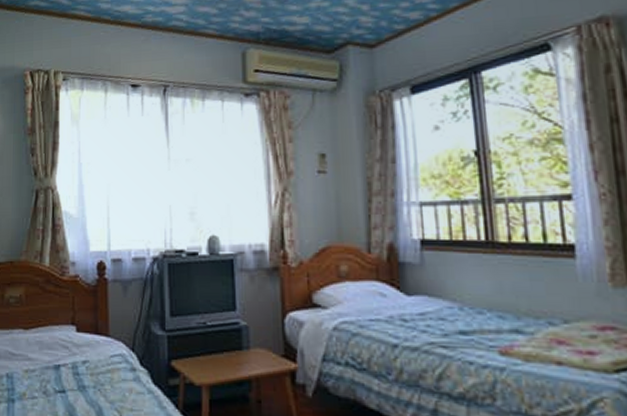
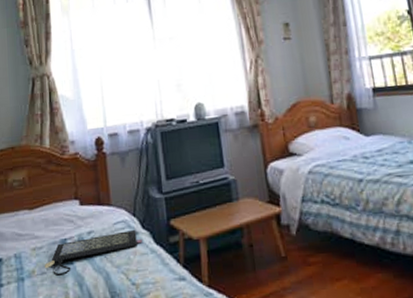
clutch bag: none [35,365,139,404] -> present [44,229,142,277]

